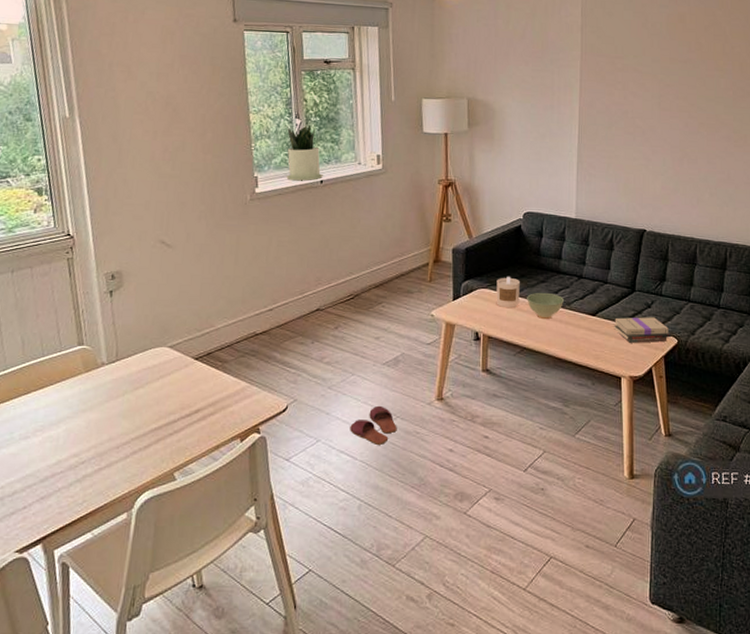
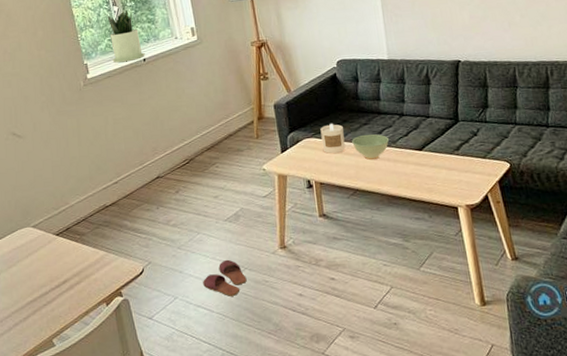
books: present [613,317,671,343] -> none [442,144,503,173]

